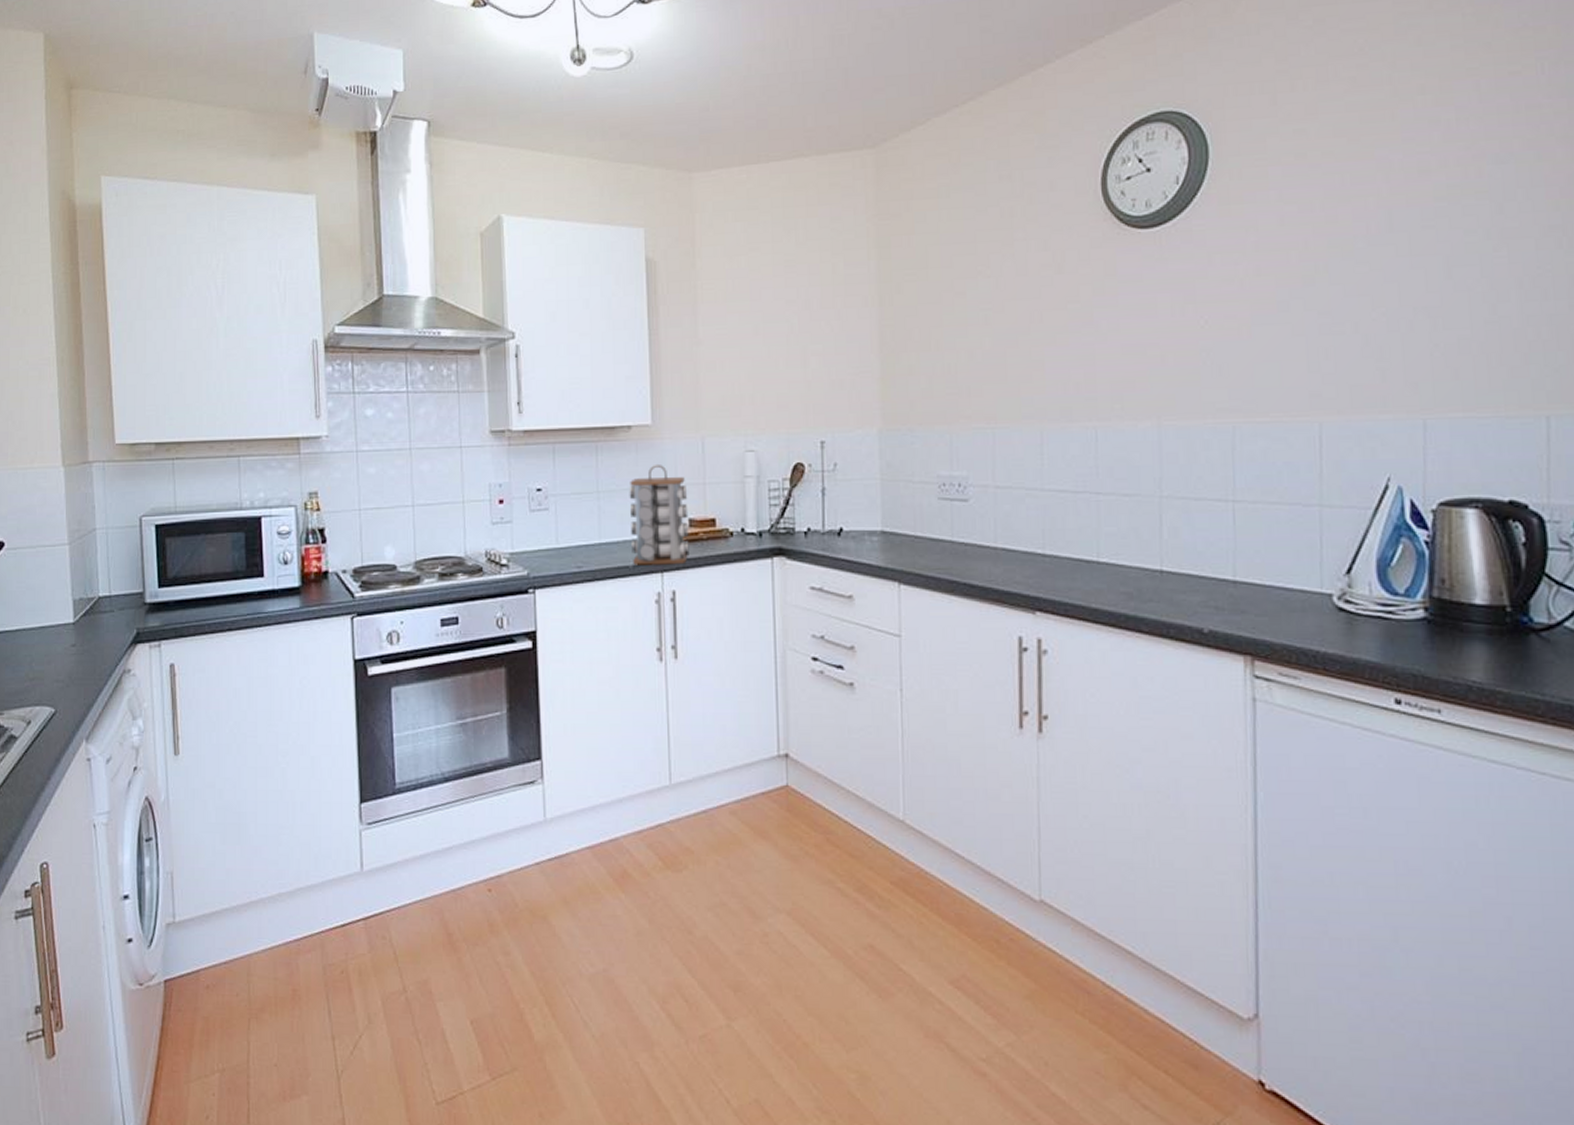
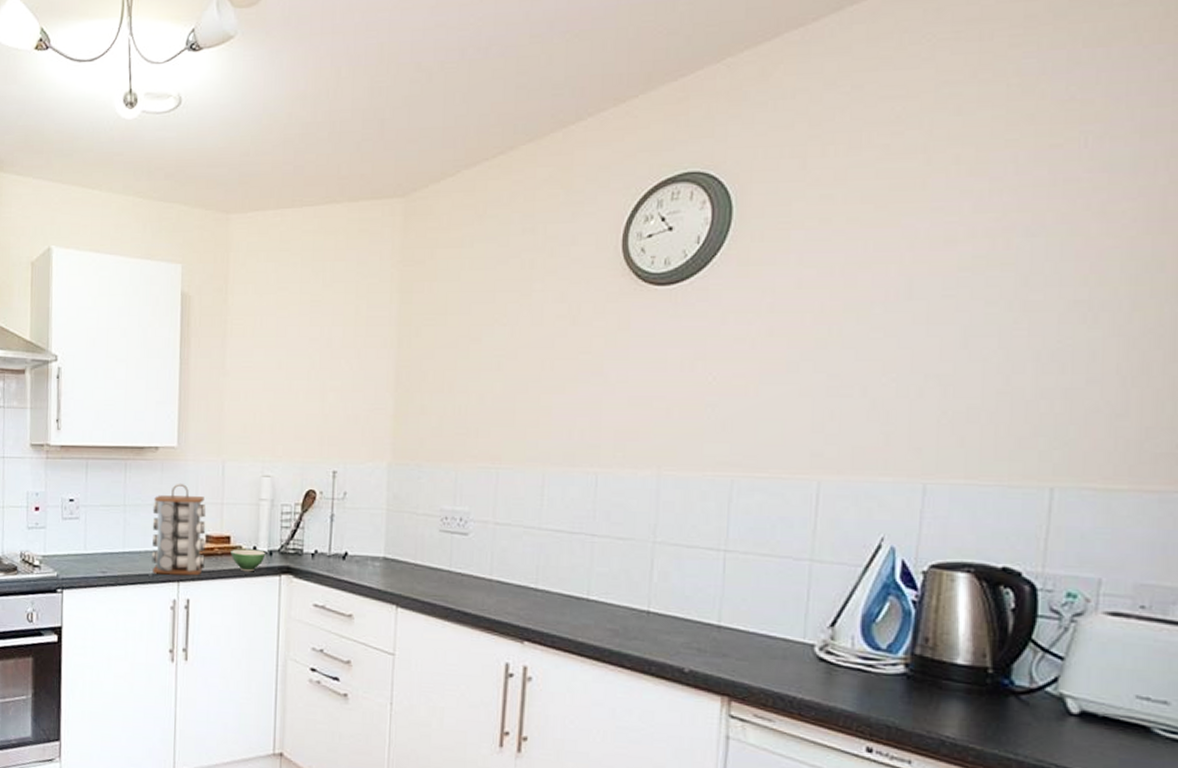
bowl: none [717,531,755,557] -> present [231,549,266,572]

